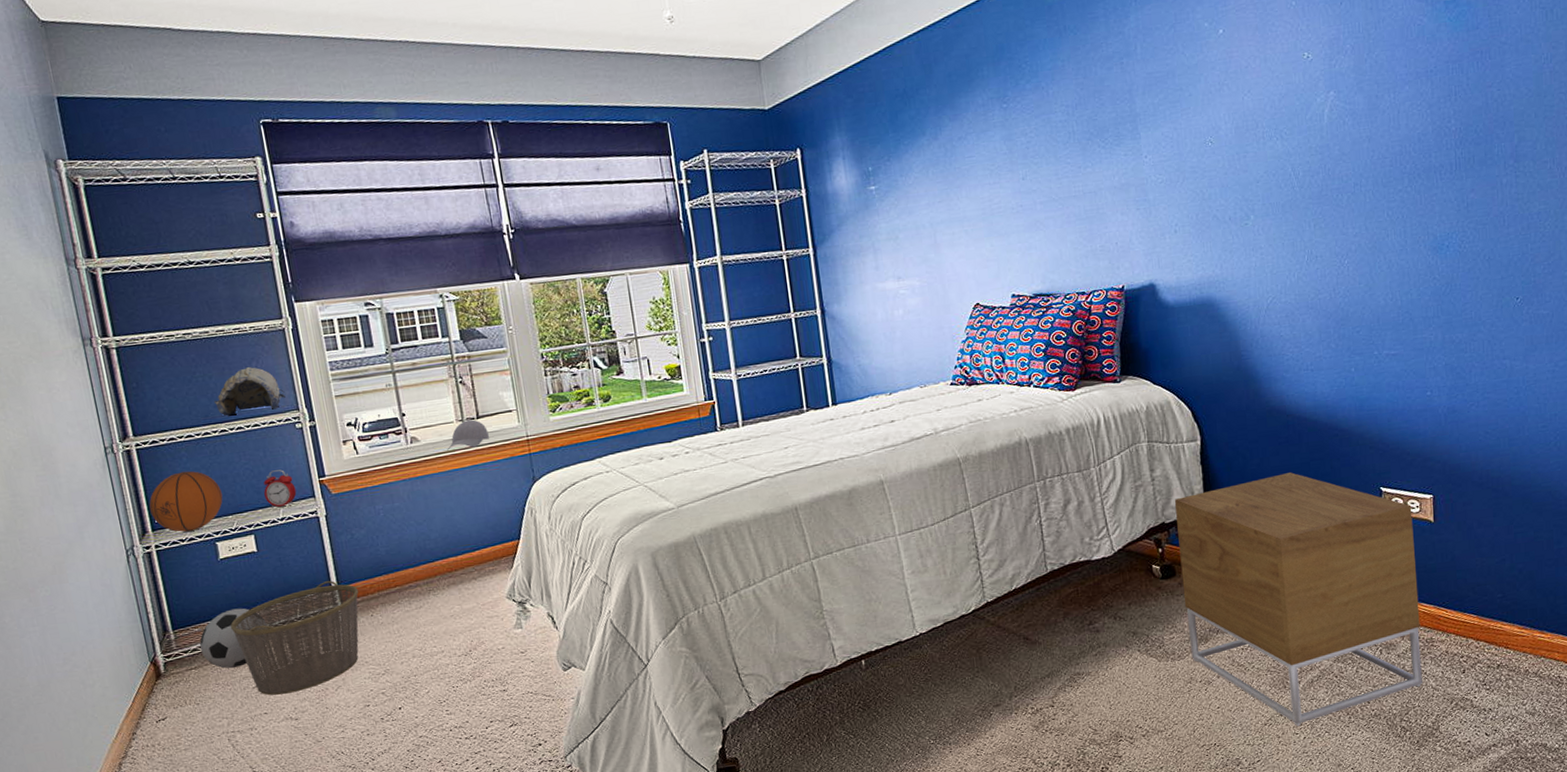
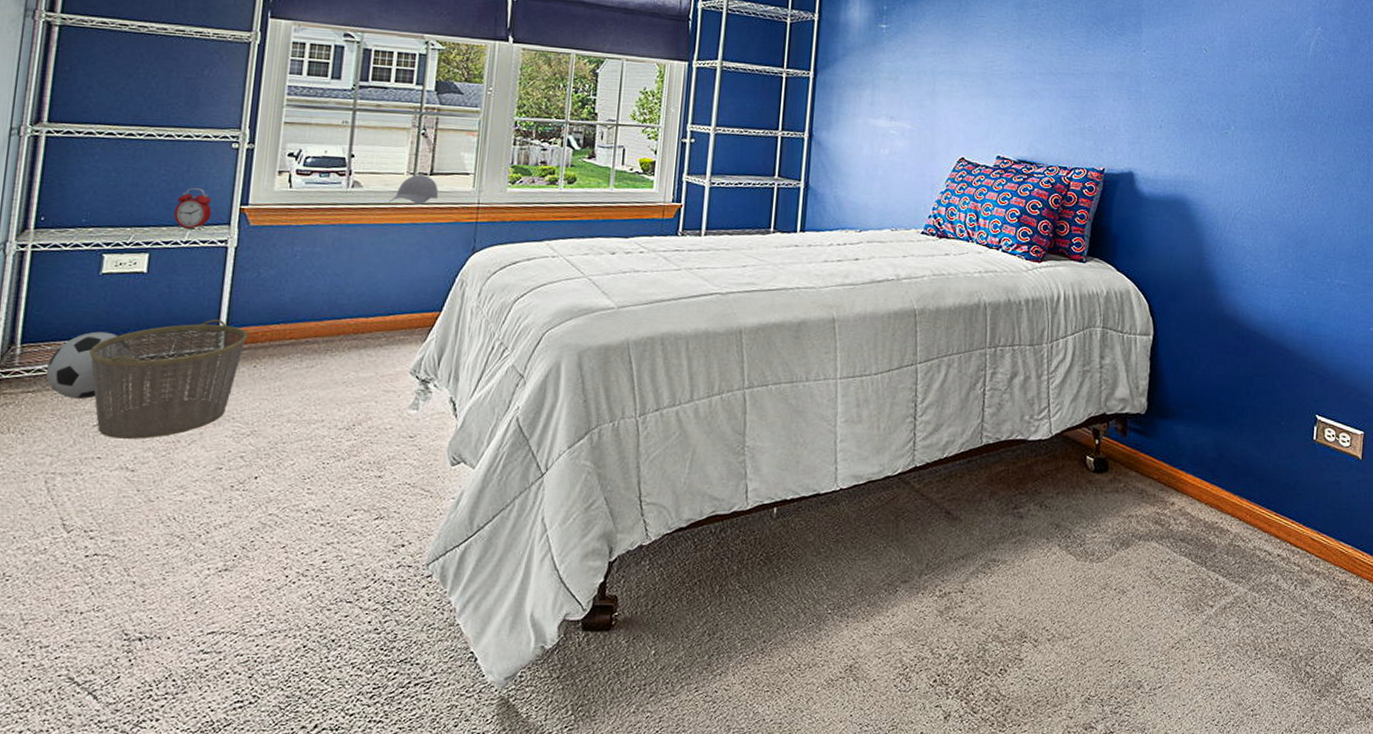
basketball: present [149,471,223,532] -> none [38,170,128,237]
baseball glove: present [213,366,285,417] -> none [149,73,231,124]
nightstand: present [1174,472,1423,726] -> none [1110,384,1343,655]

